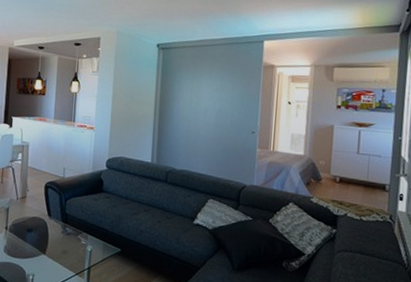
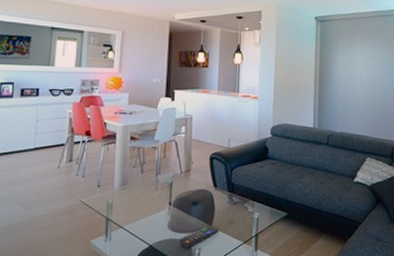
remote control: none [14,253,51,274] -> present [179,225,218,249]

